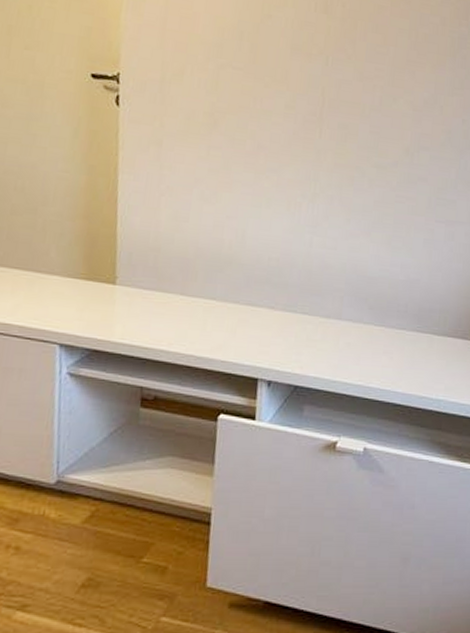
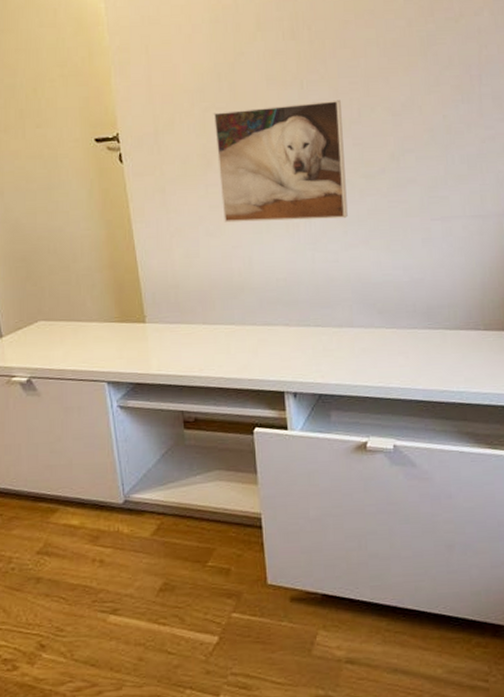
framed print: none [222,71,364,206] -> present [213,100,348,223]

